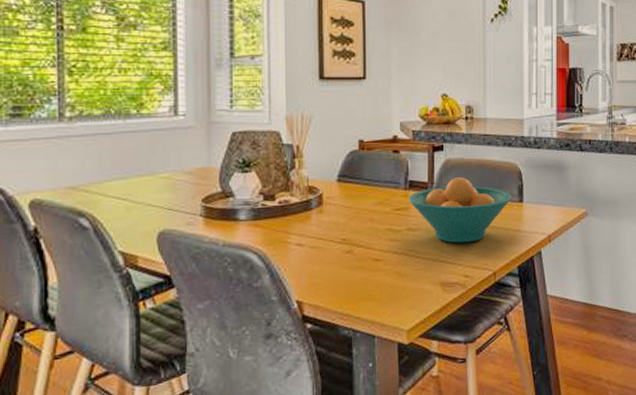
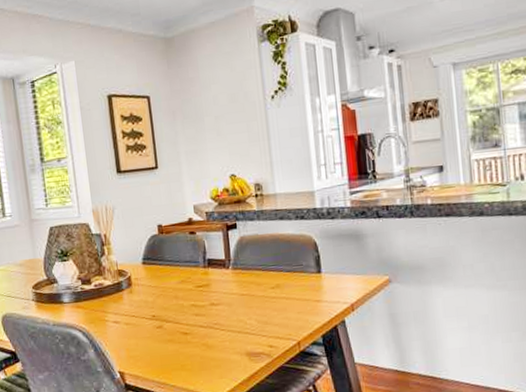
fruit bowl: present [409,177,511,244] -> none [208,252,309,316]

